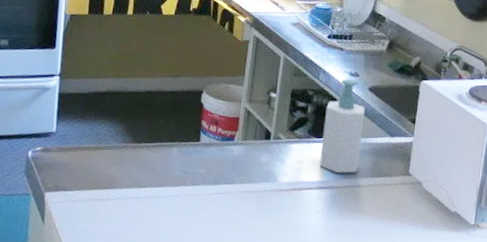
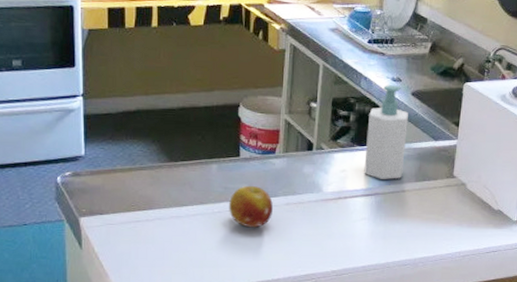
fruit: none [186,170,229,214] -> present [229,185,273,228]

